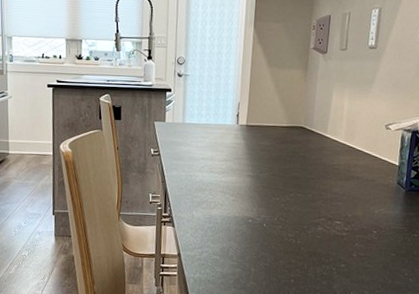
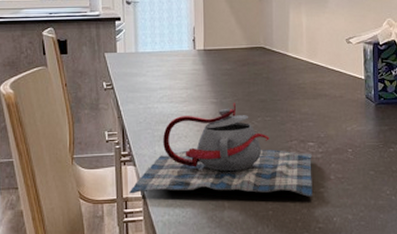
teapot: none [167,177,337,271] -> present [129,103,312,197]

